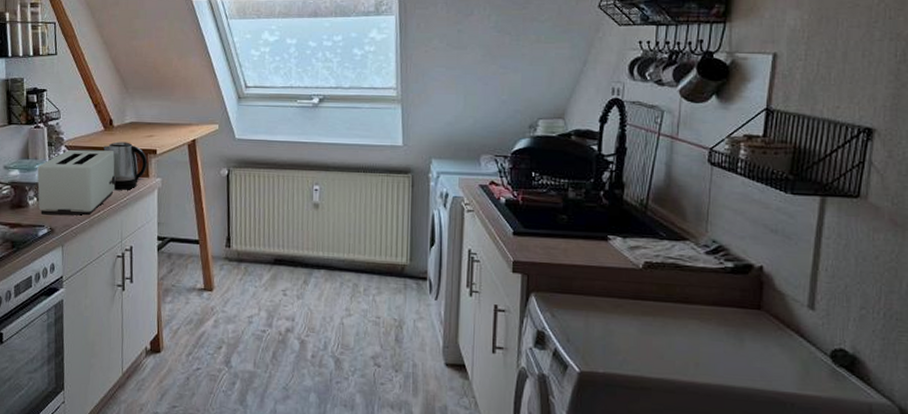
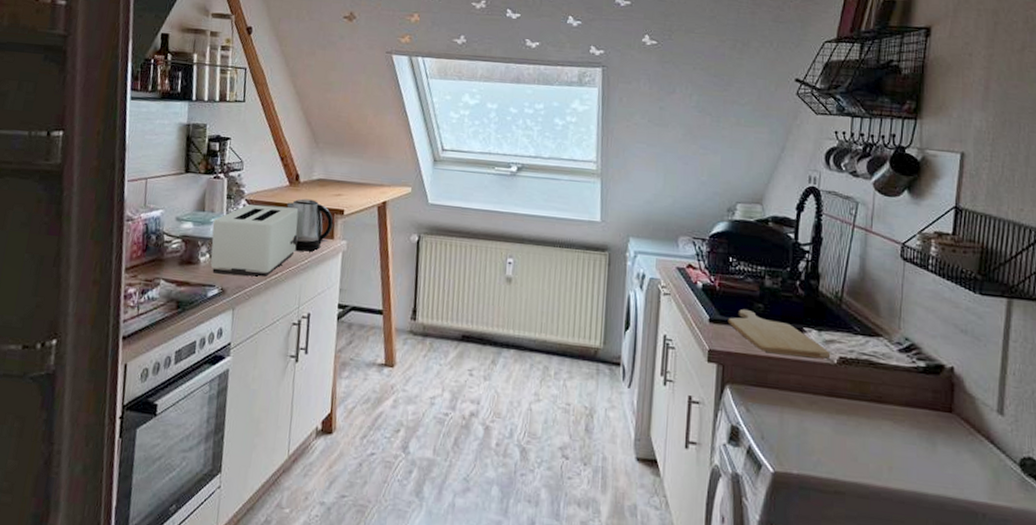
chopping board: none [531,220,636,264] -> present [727,308,831,359]

